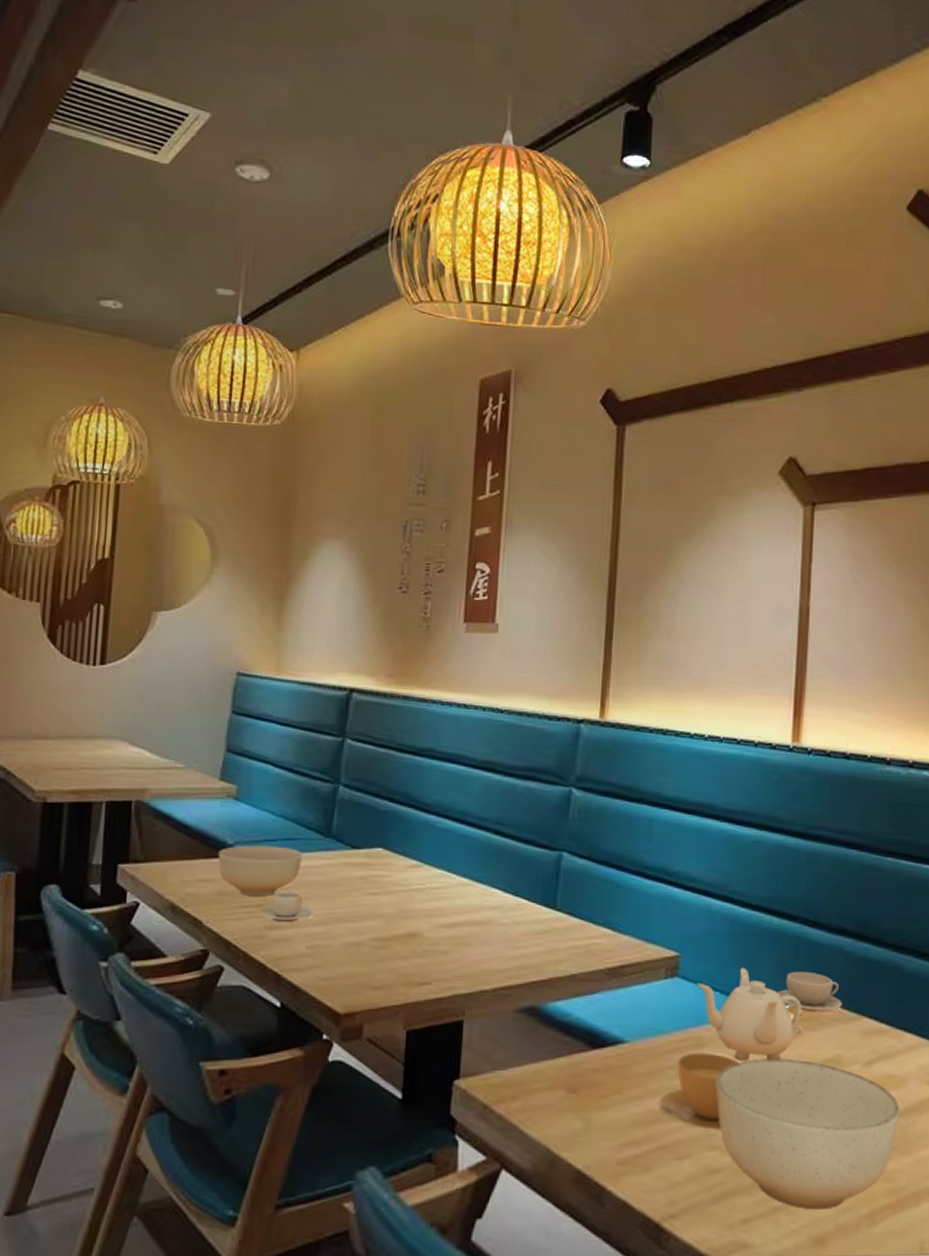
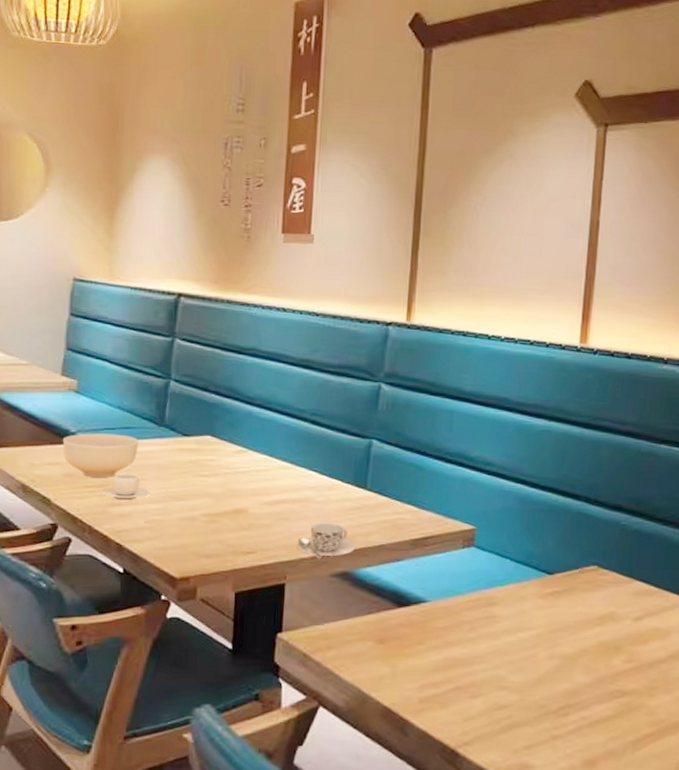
teacup: none [477,948,544,992] -> present [297,522,356,559]
teacup: present [659,1052,739,1130] -> none [456,610,526,674]
teapot: present [696,967,804,1061] -> none [490,539,583,617]
bowl: present [715,1058,901,1210] -> none [505,615,664,738]
teacup: present [777,971,842,1012] -> none [560,542,617,576]

